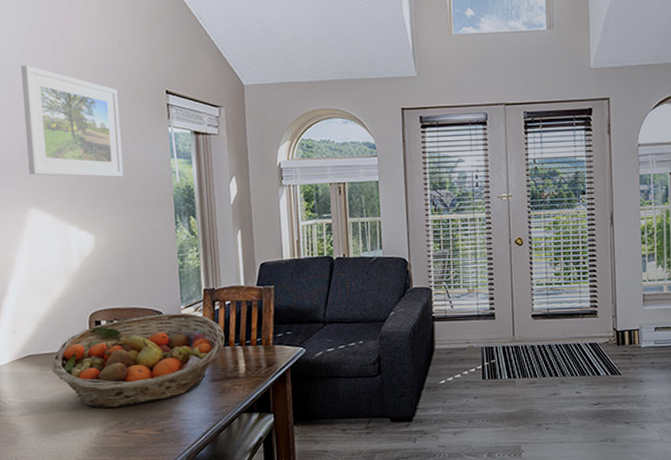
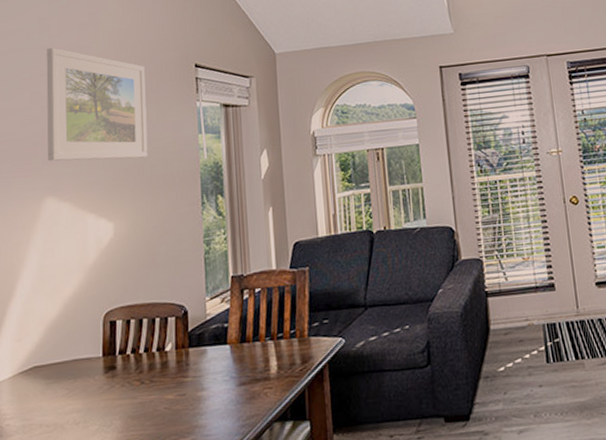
fruit basket: present [51,312,225,409] -> none [57,304,255,428]

